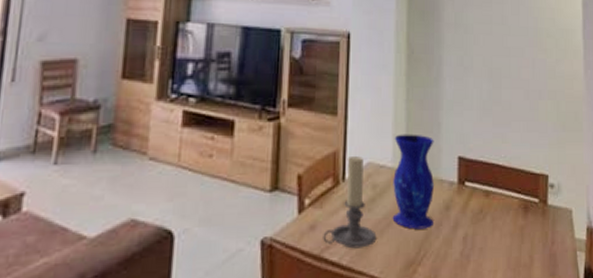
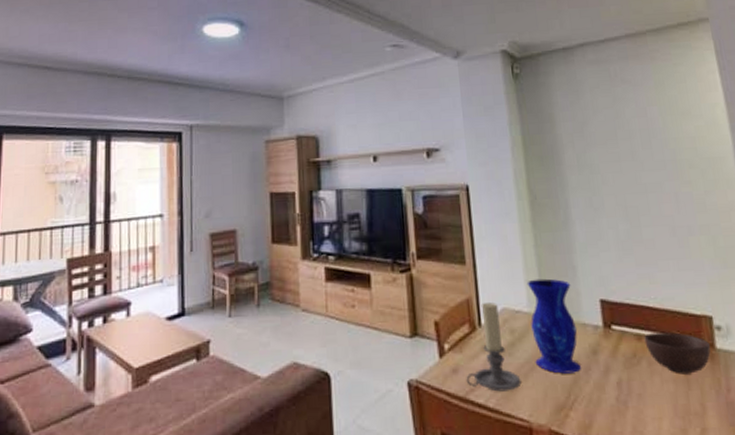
bowl: none [491,189,543,229] -> present [644,332,711,374]

